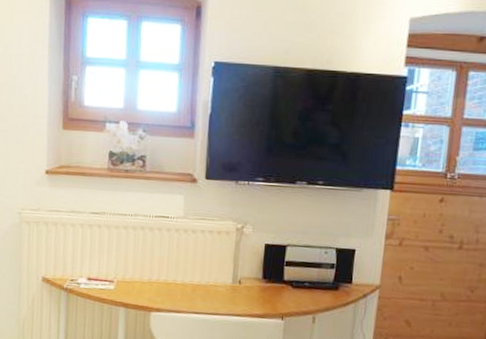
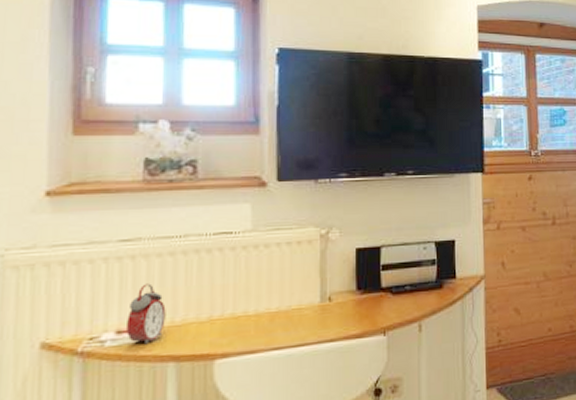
alarm clock: none [94,247,120,292] -> present [126,283,166,345]

